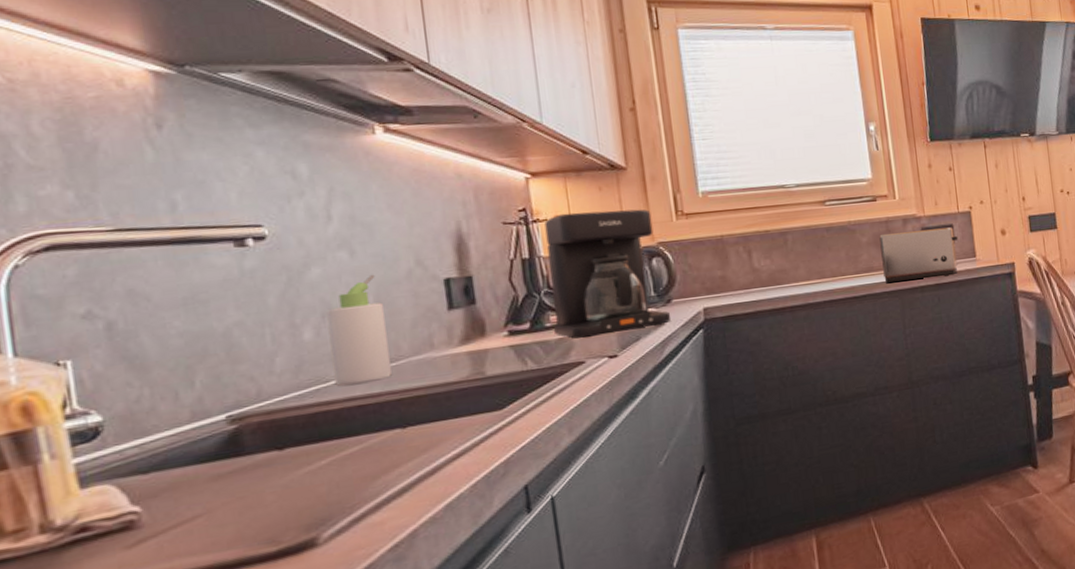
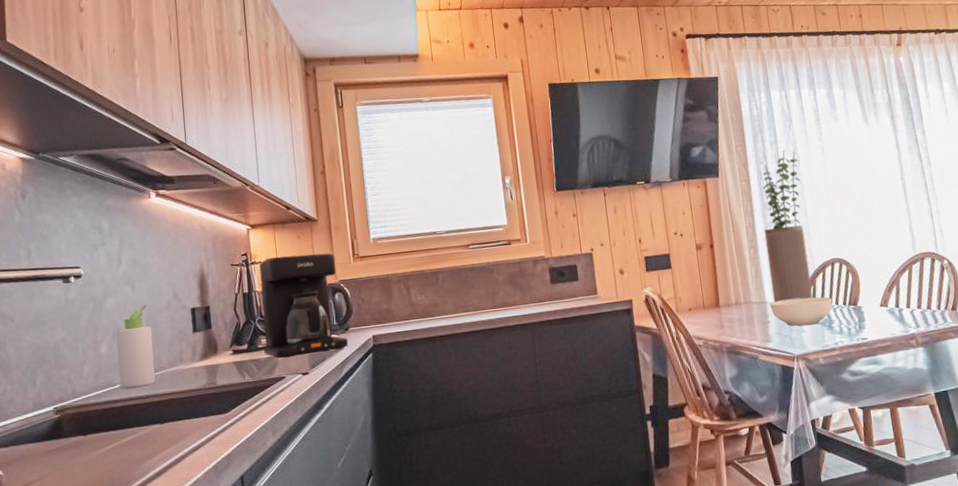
toaster: present [879,227,959,284] -> none [513,267,582,317]

